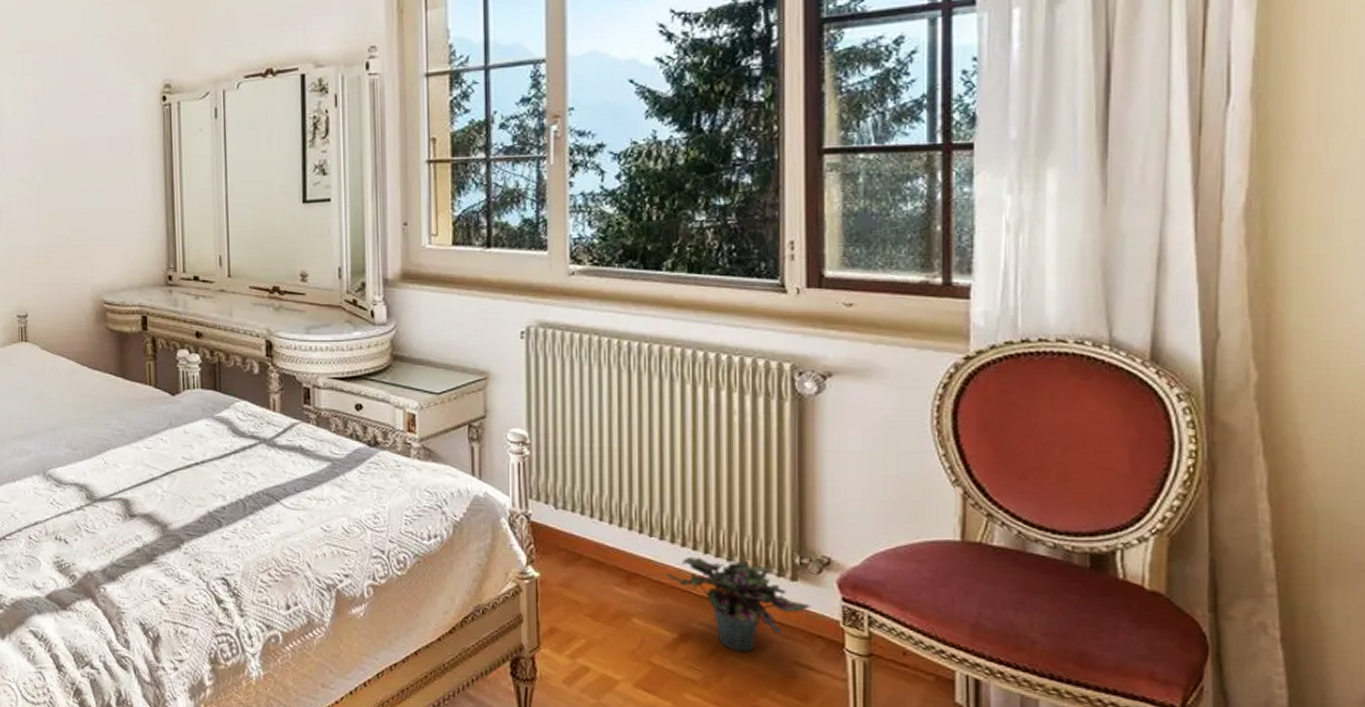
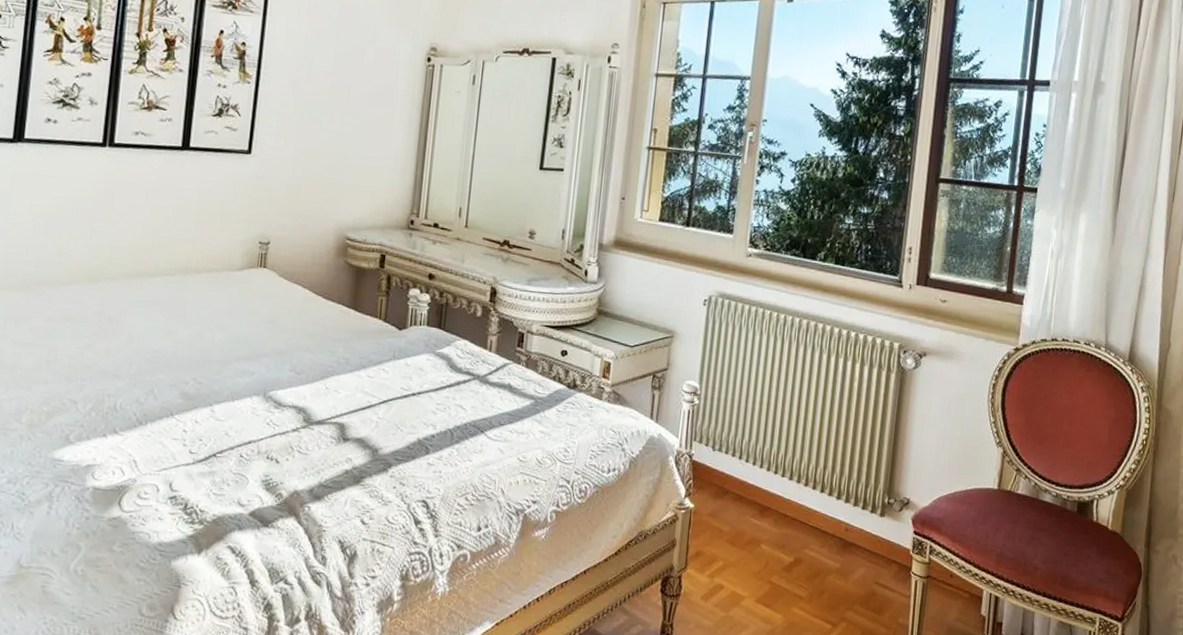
potted plant: present [666,556,812,652] -> none [790,494,892,574]

